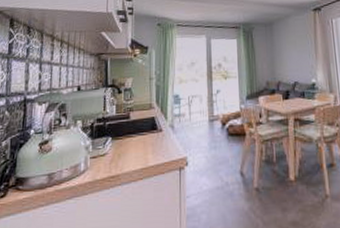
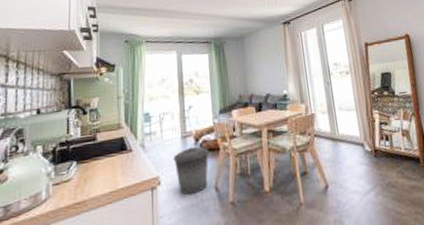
trash can: none [201,130,235,178] -> present [173,146,209,196]

